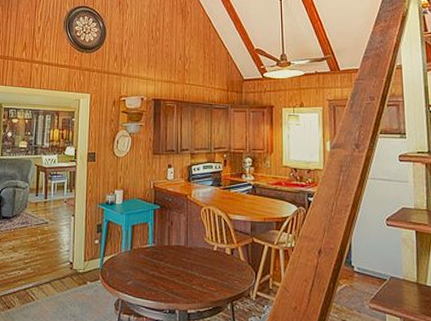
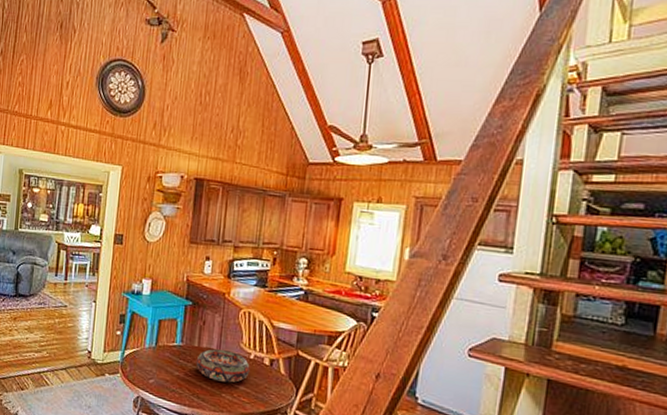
decorative bowl: none [167,246,215,275] -> present [196,349,250,383]

